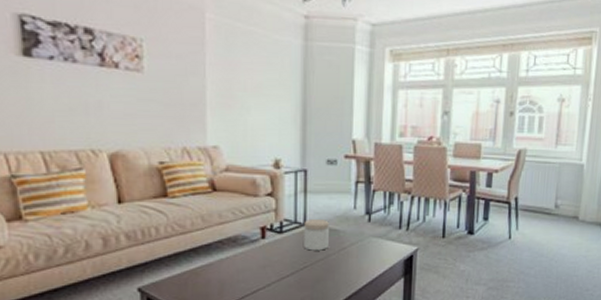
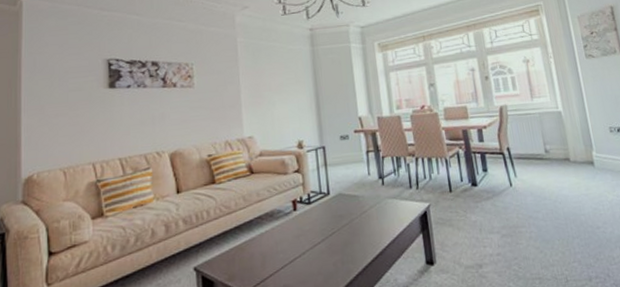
jar: present [304,218,329,251] -> none [328,187,351,217]

